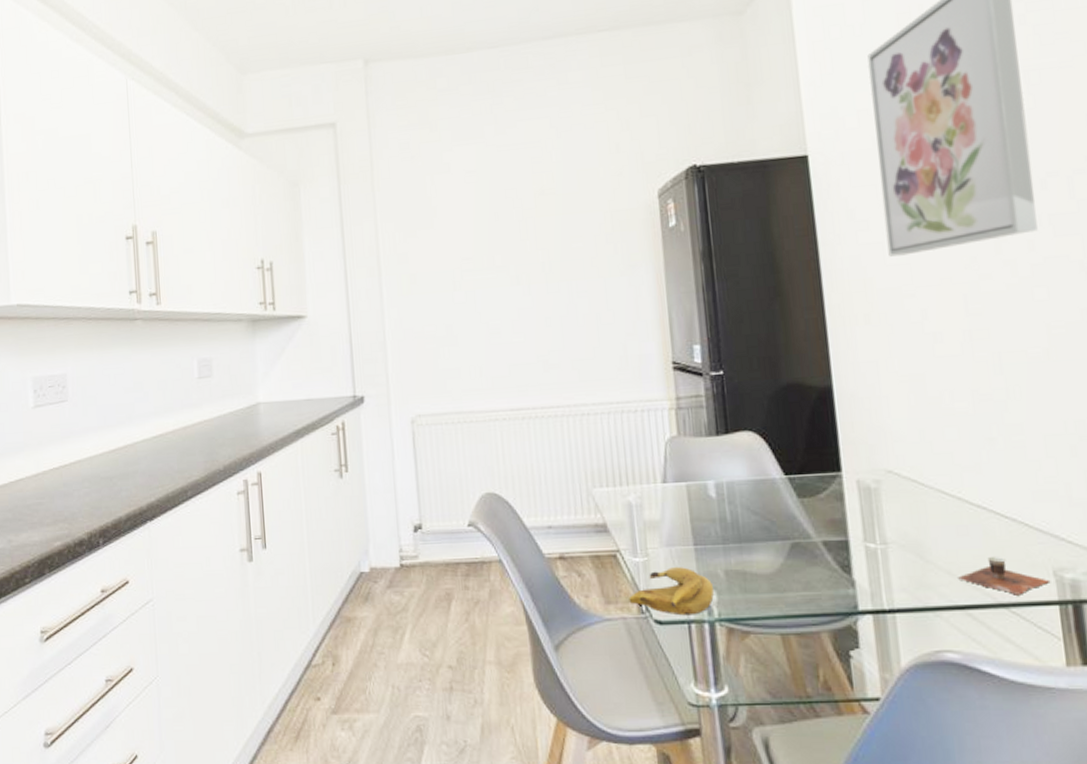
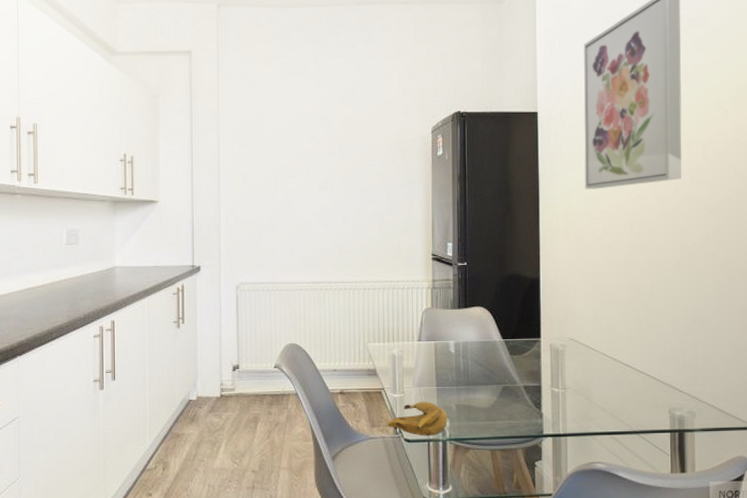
cup: present [958,557,1051,595] -> none [609,400,667,426]

